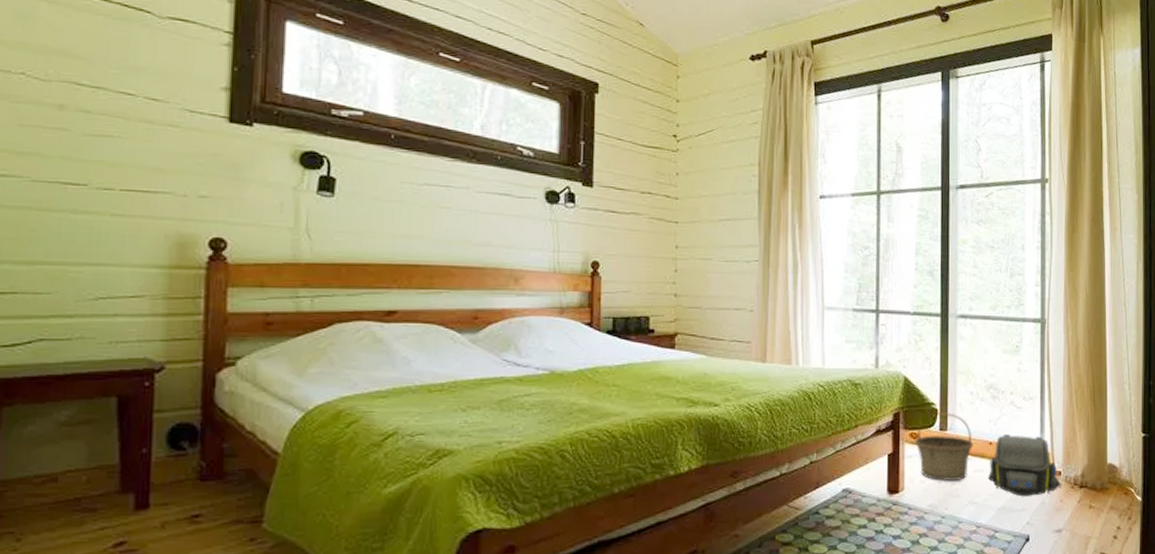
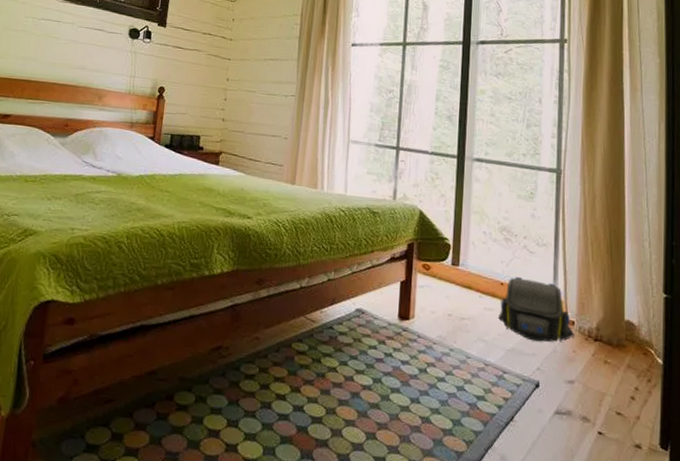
basket: present [915,413,974,481] -> none [427,248,485,316]

